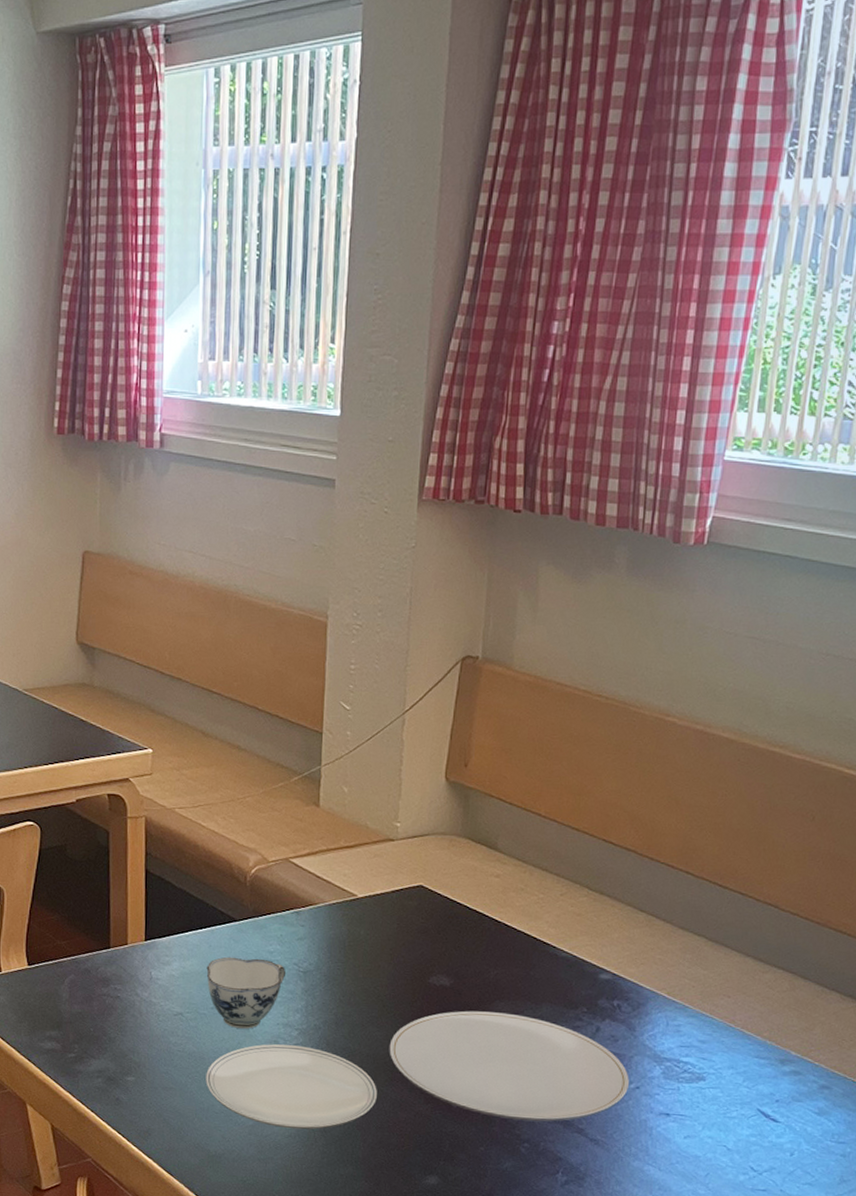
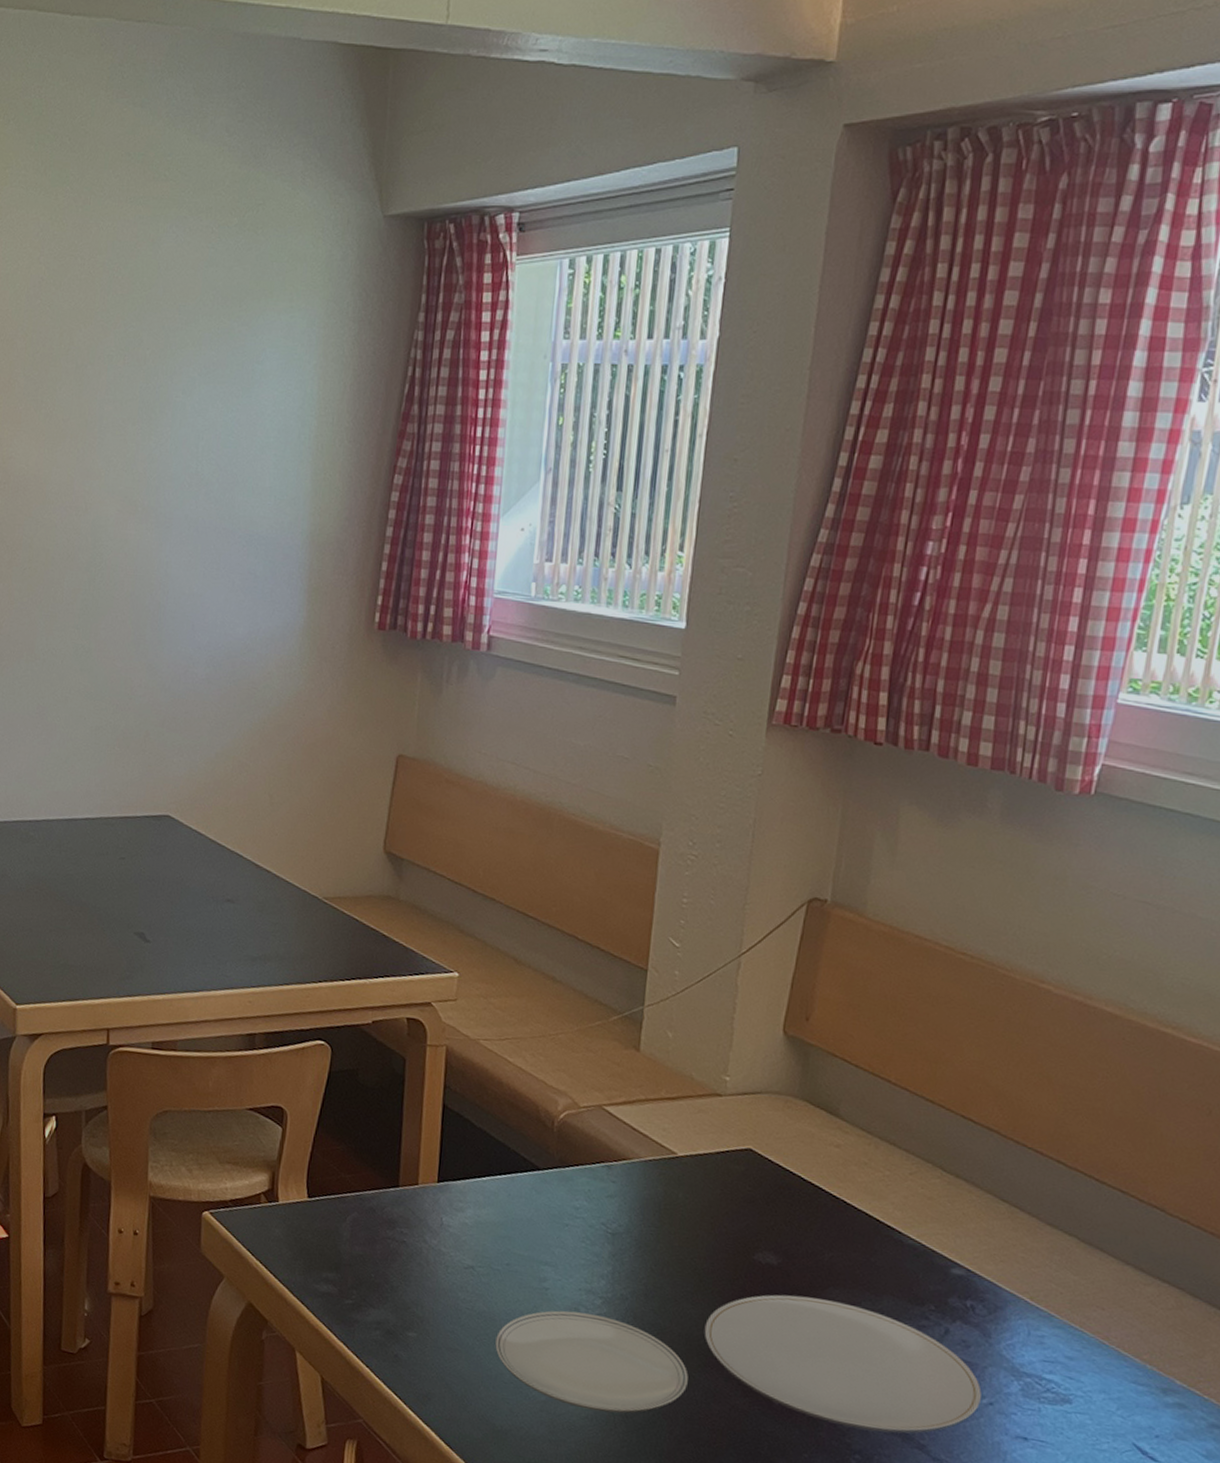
teacup: present [206,956,285,1029] -> none [503,1208,592,1292]

